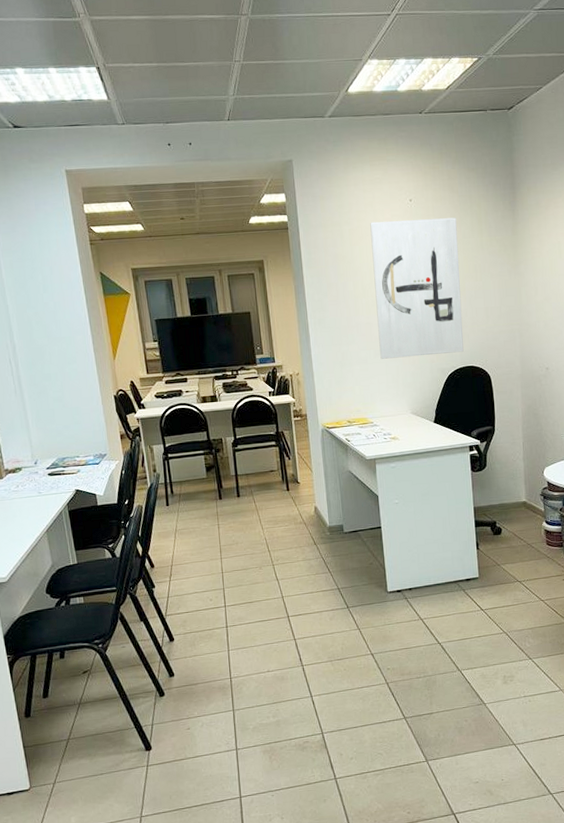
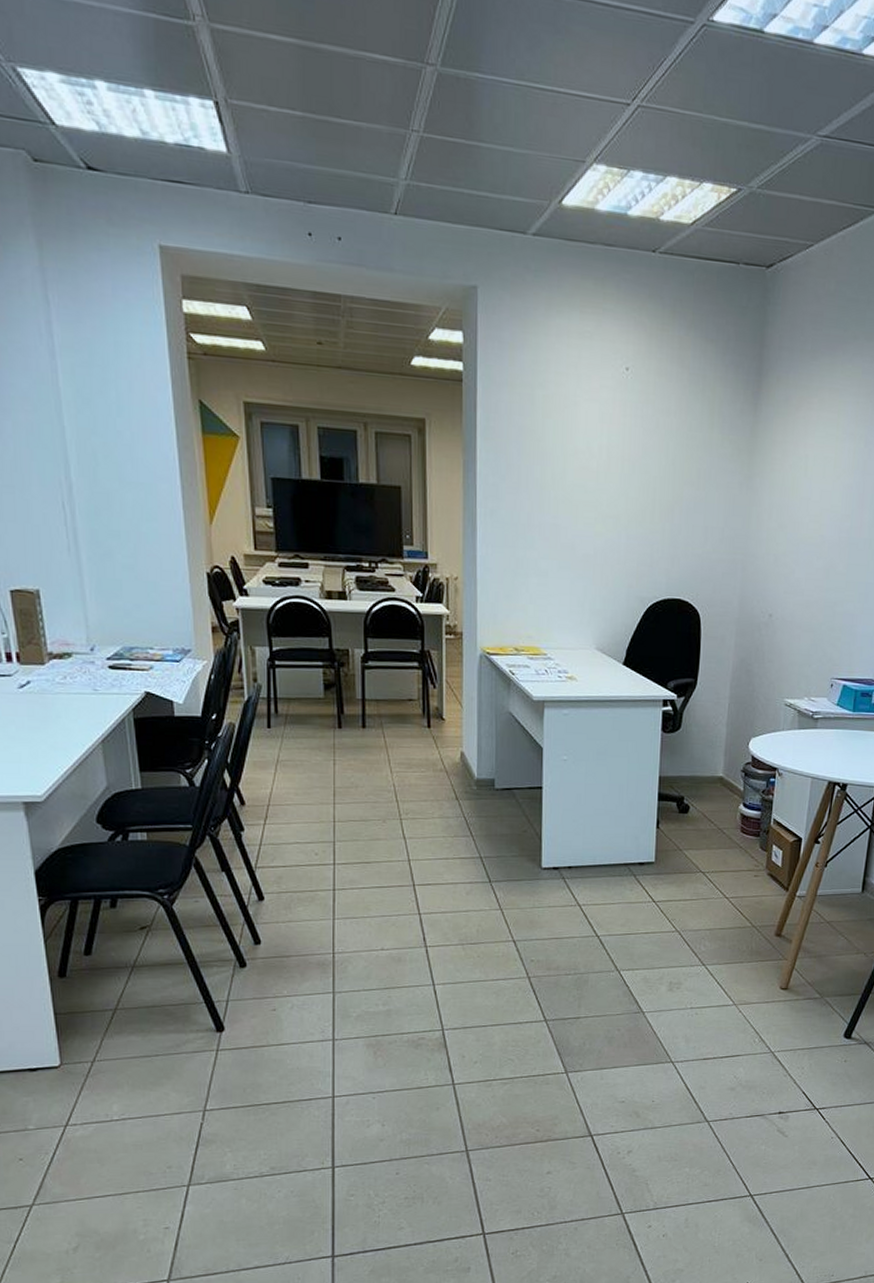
wall art: present [370,217,464,359] -> none [565,390,683,580]

